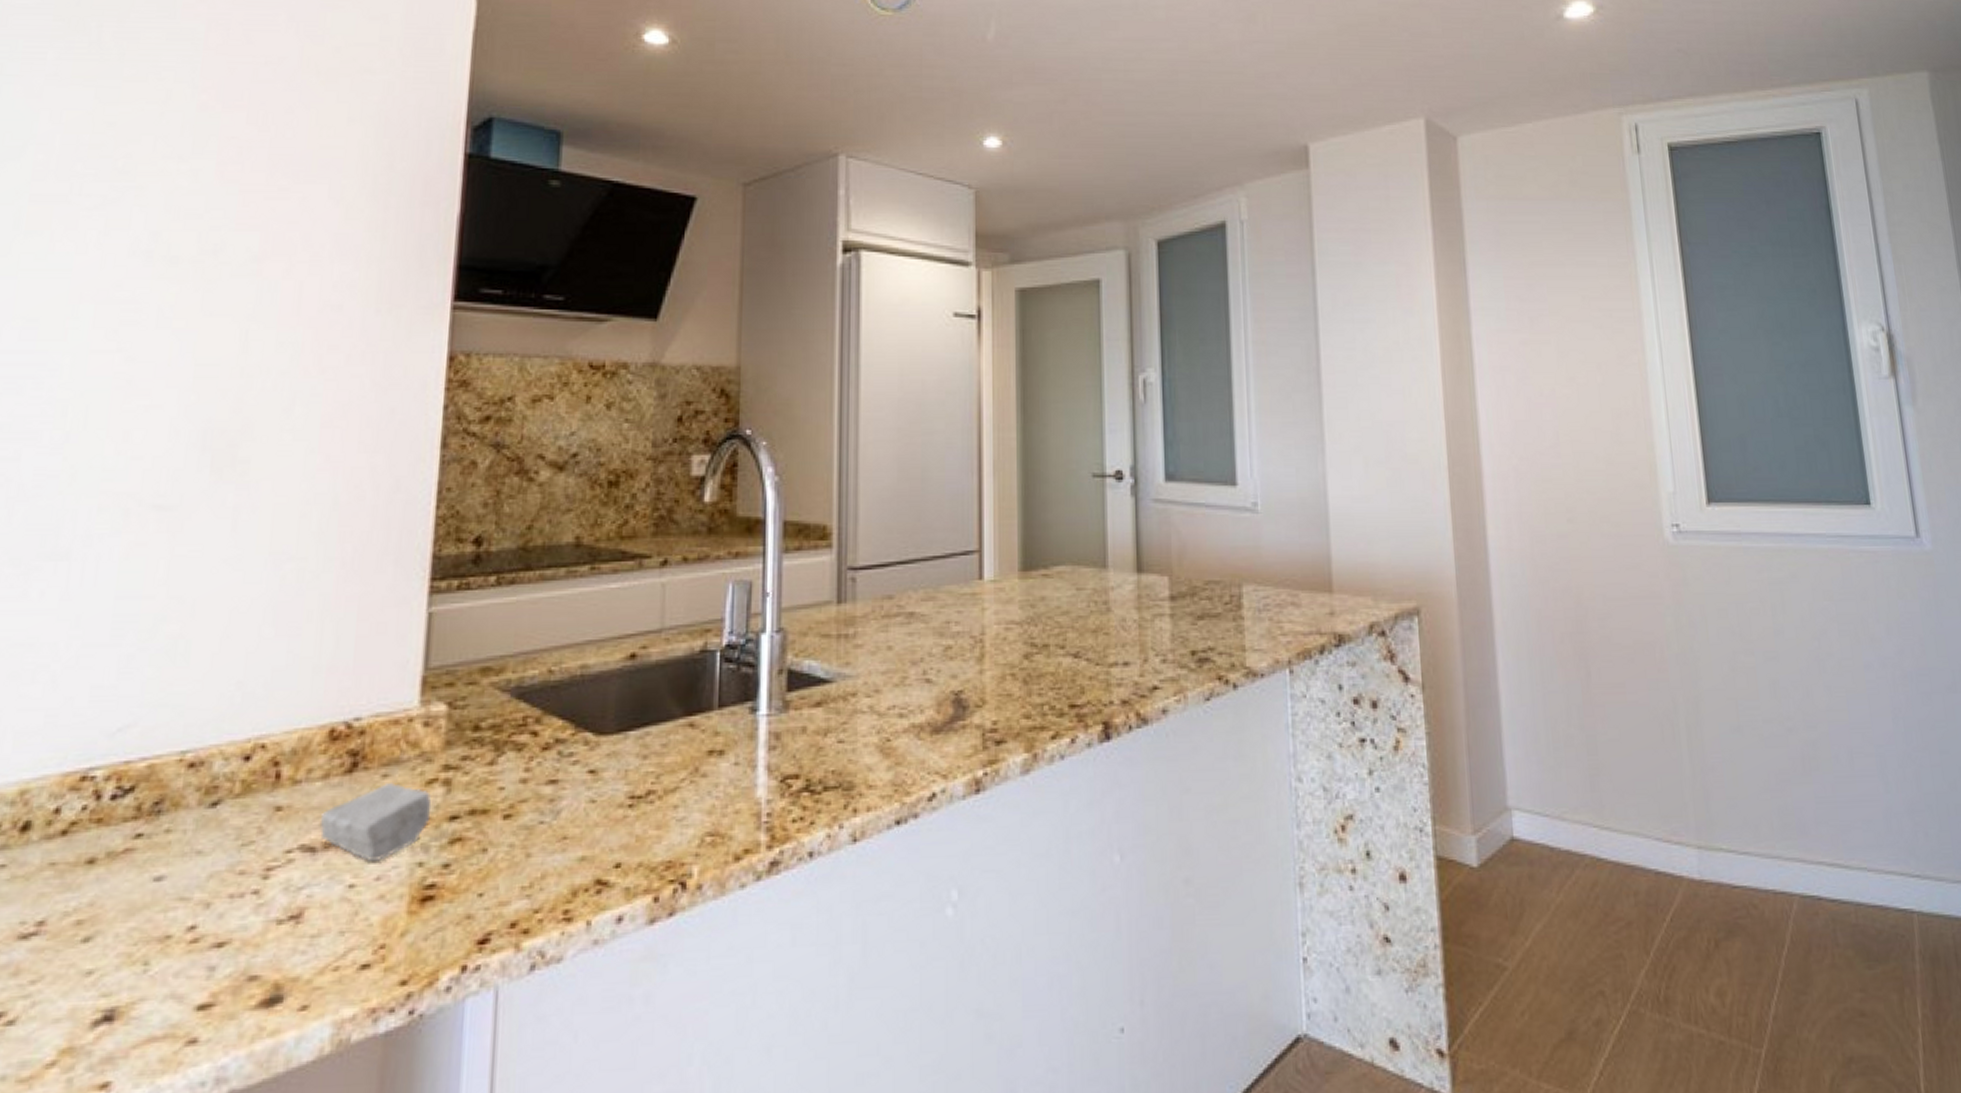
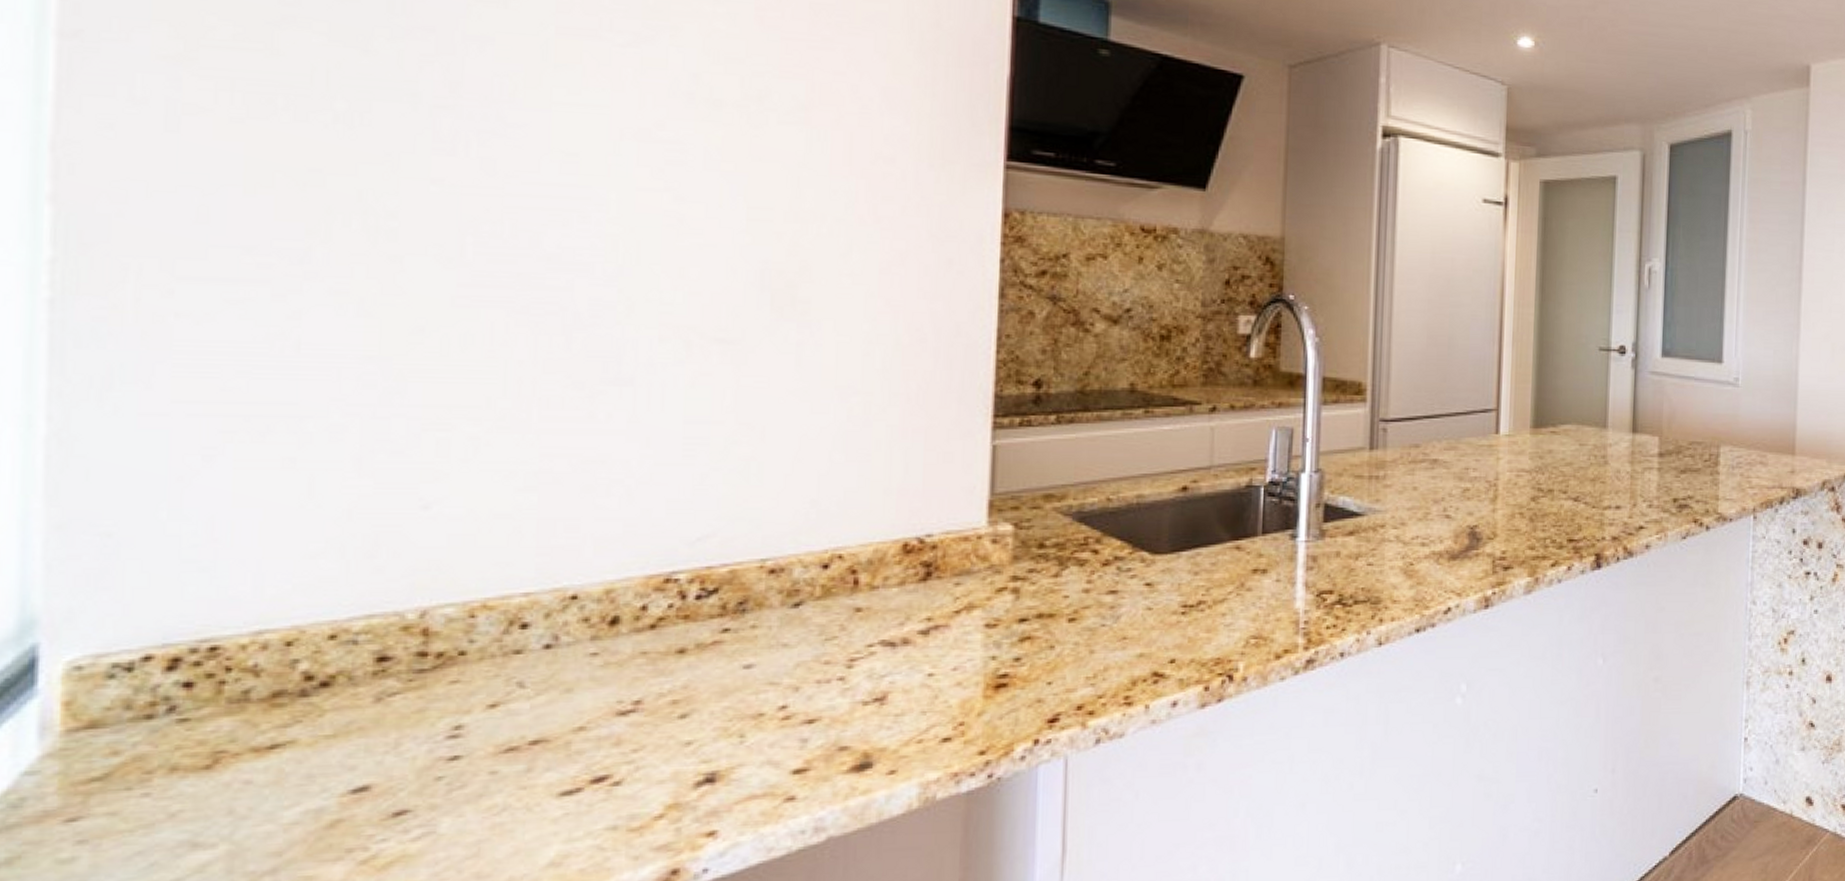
soap bar: present [320,783,432,861] -> none [899,590,1002,654]

